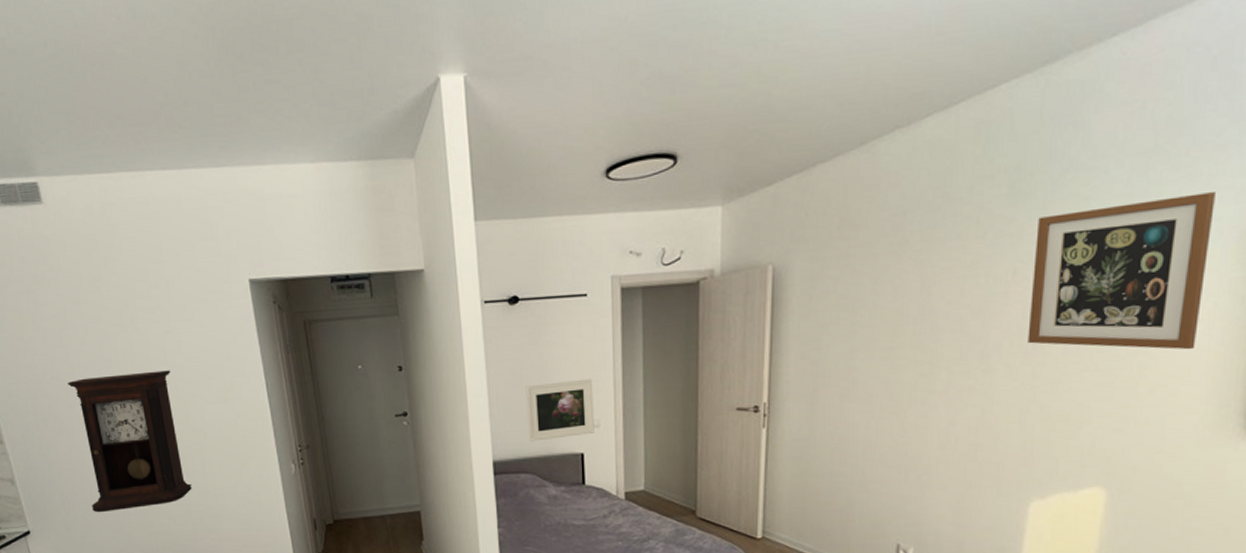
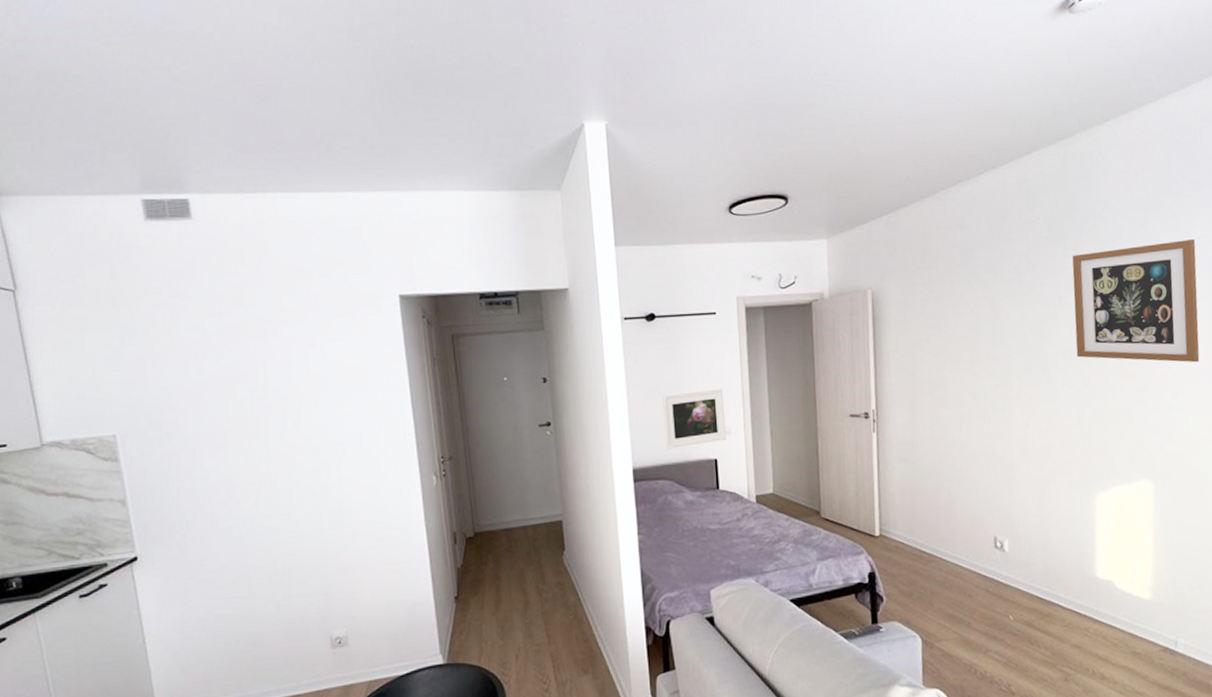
pendulum clock: present [67,370,192,513] -> none [198,383,326,534]

